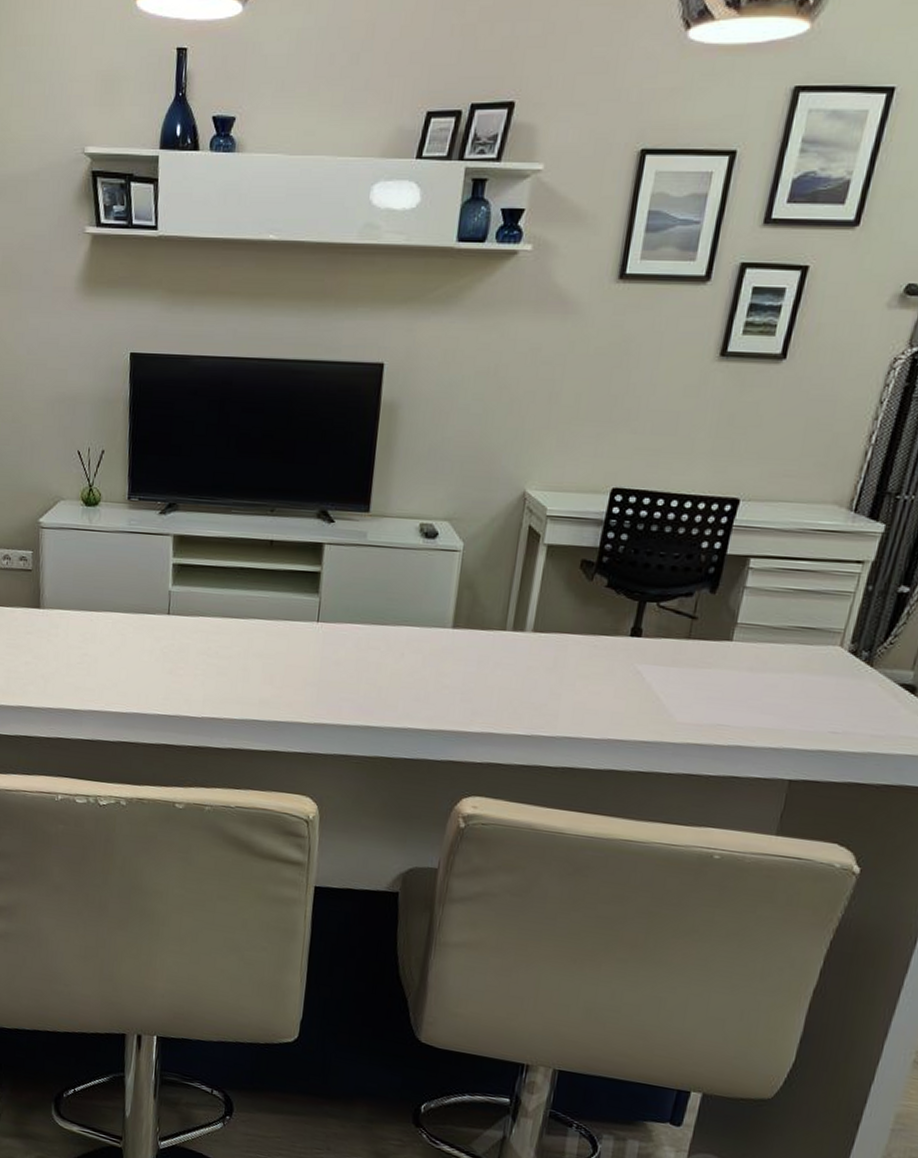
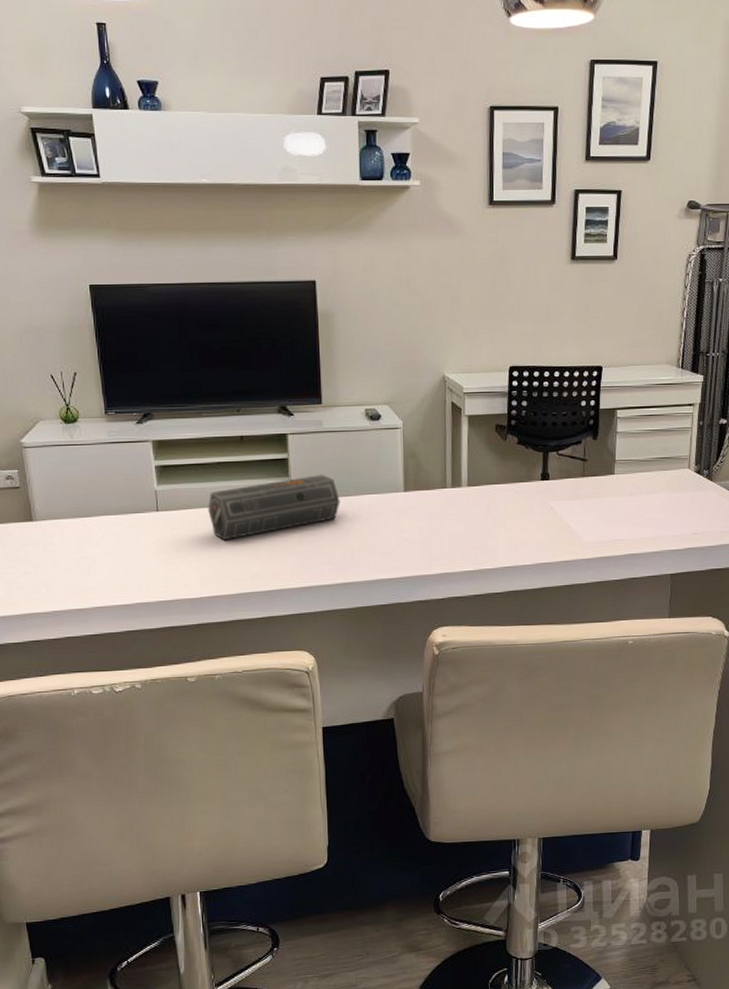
speaker: none [222,595,374,658] -> present [208,474,340,541]

